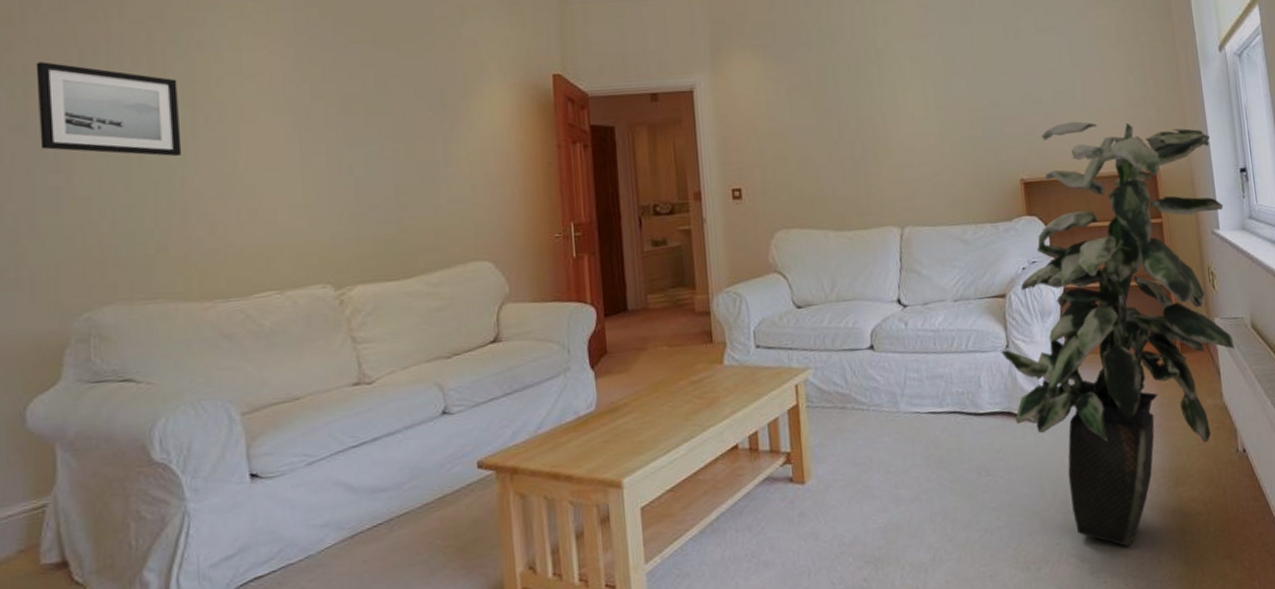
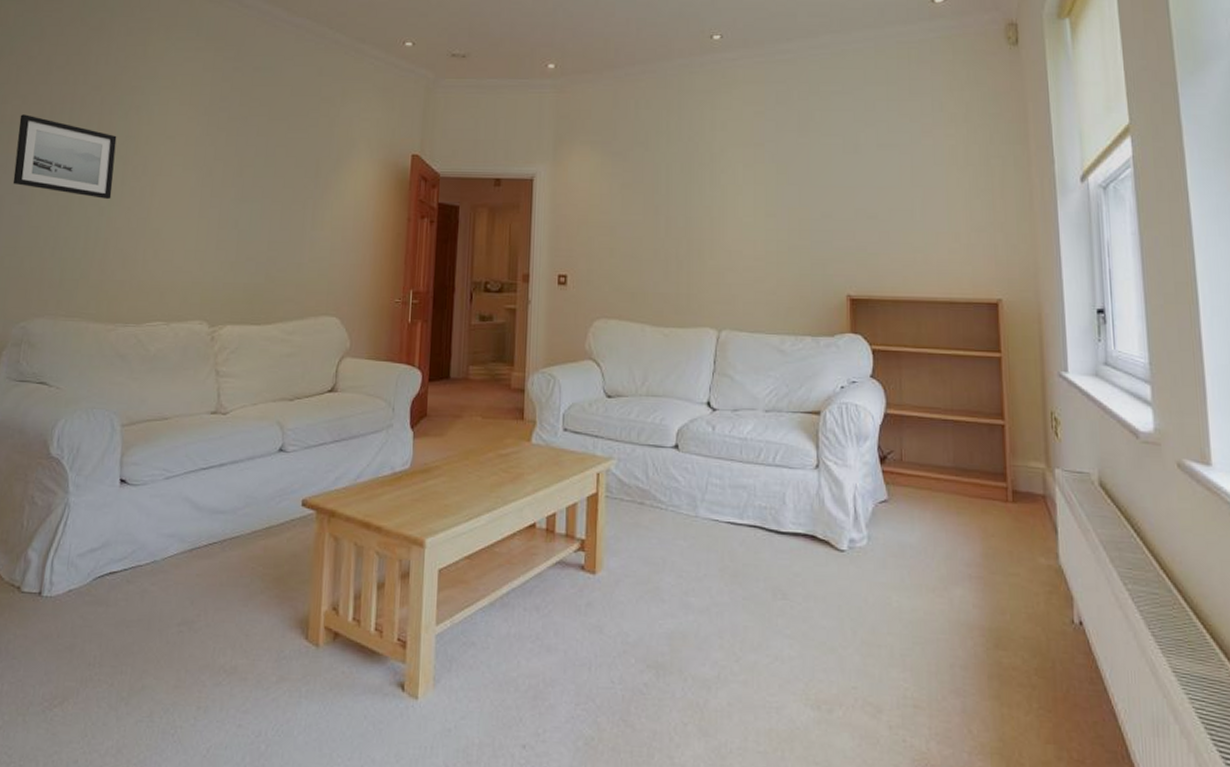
indoor plant: present [1000,121,1235,547] -> none [810,241,1077,707]

